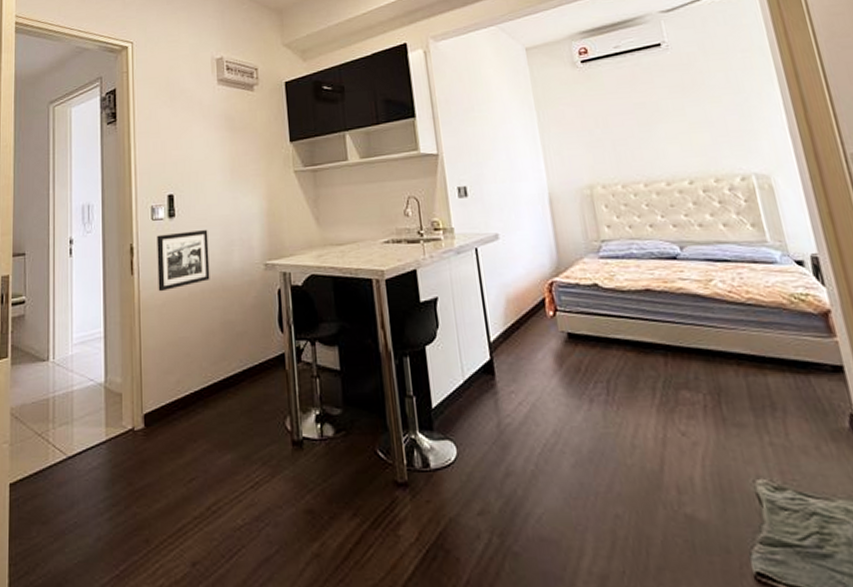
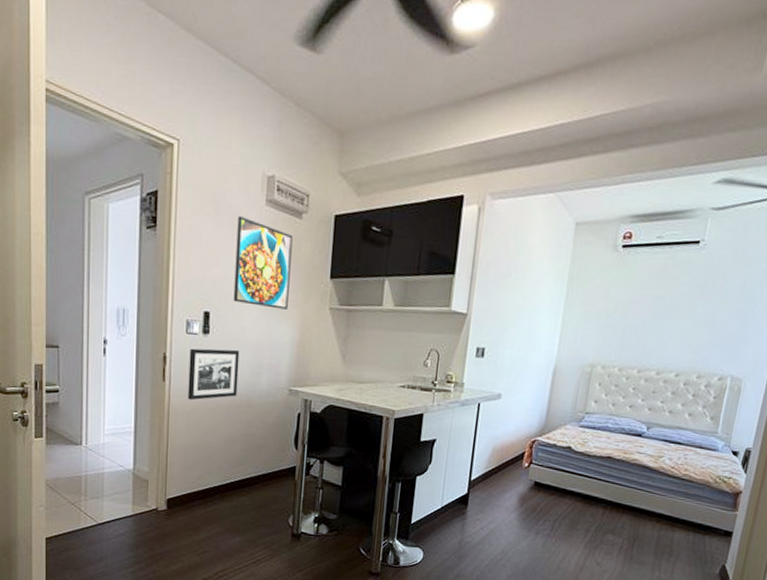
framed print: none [192,98,252,181] -> present [233,215,293,310]

